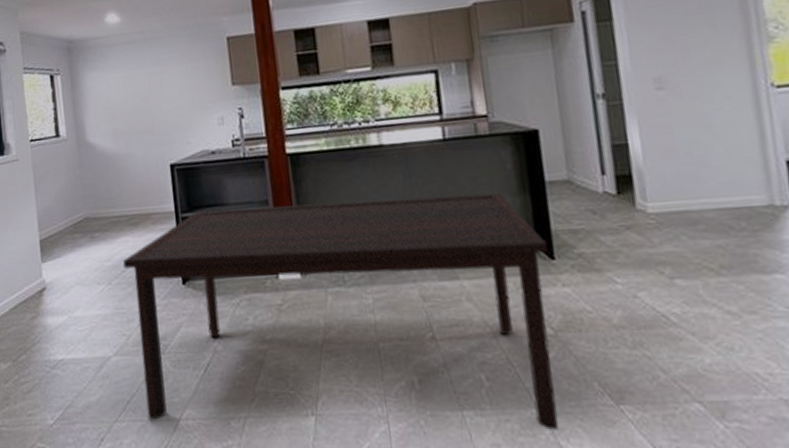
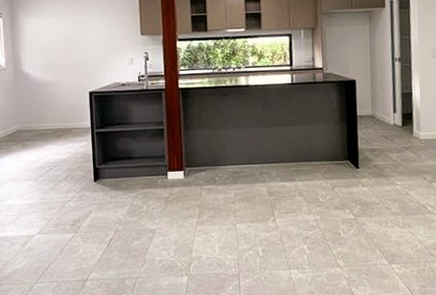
dining table: present [123,192,560,430] -> none [48,122,355,281]

